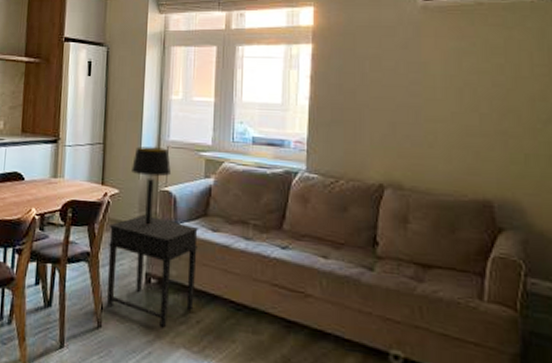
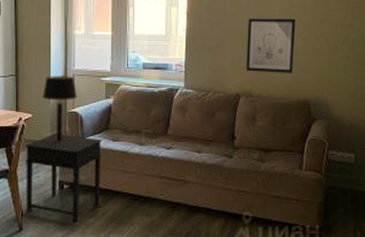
wall art: none [393,85,468,161] -> present [246,18,296,73]

